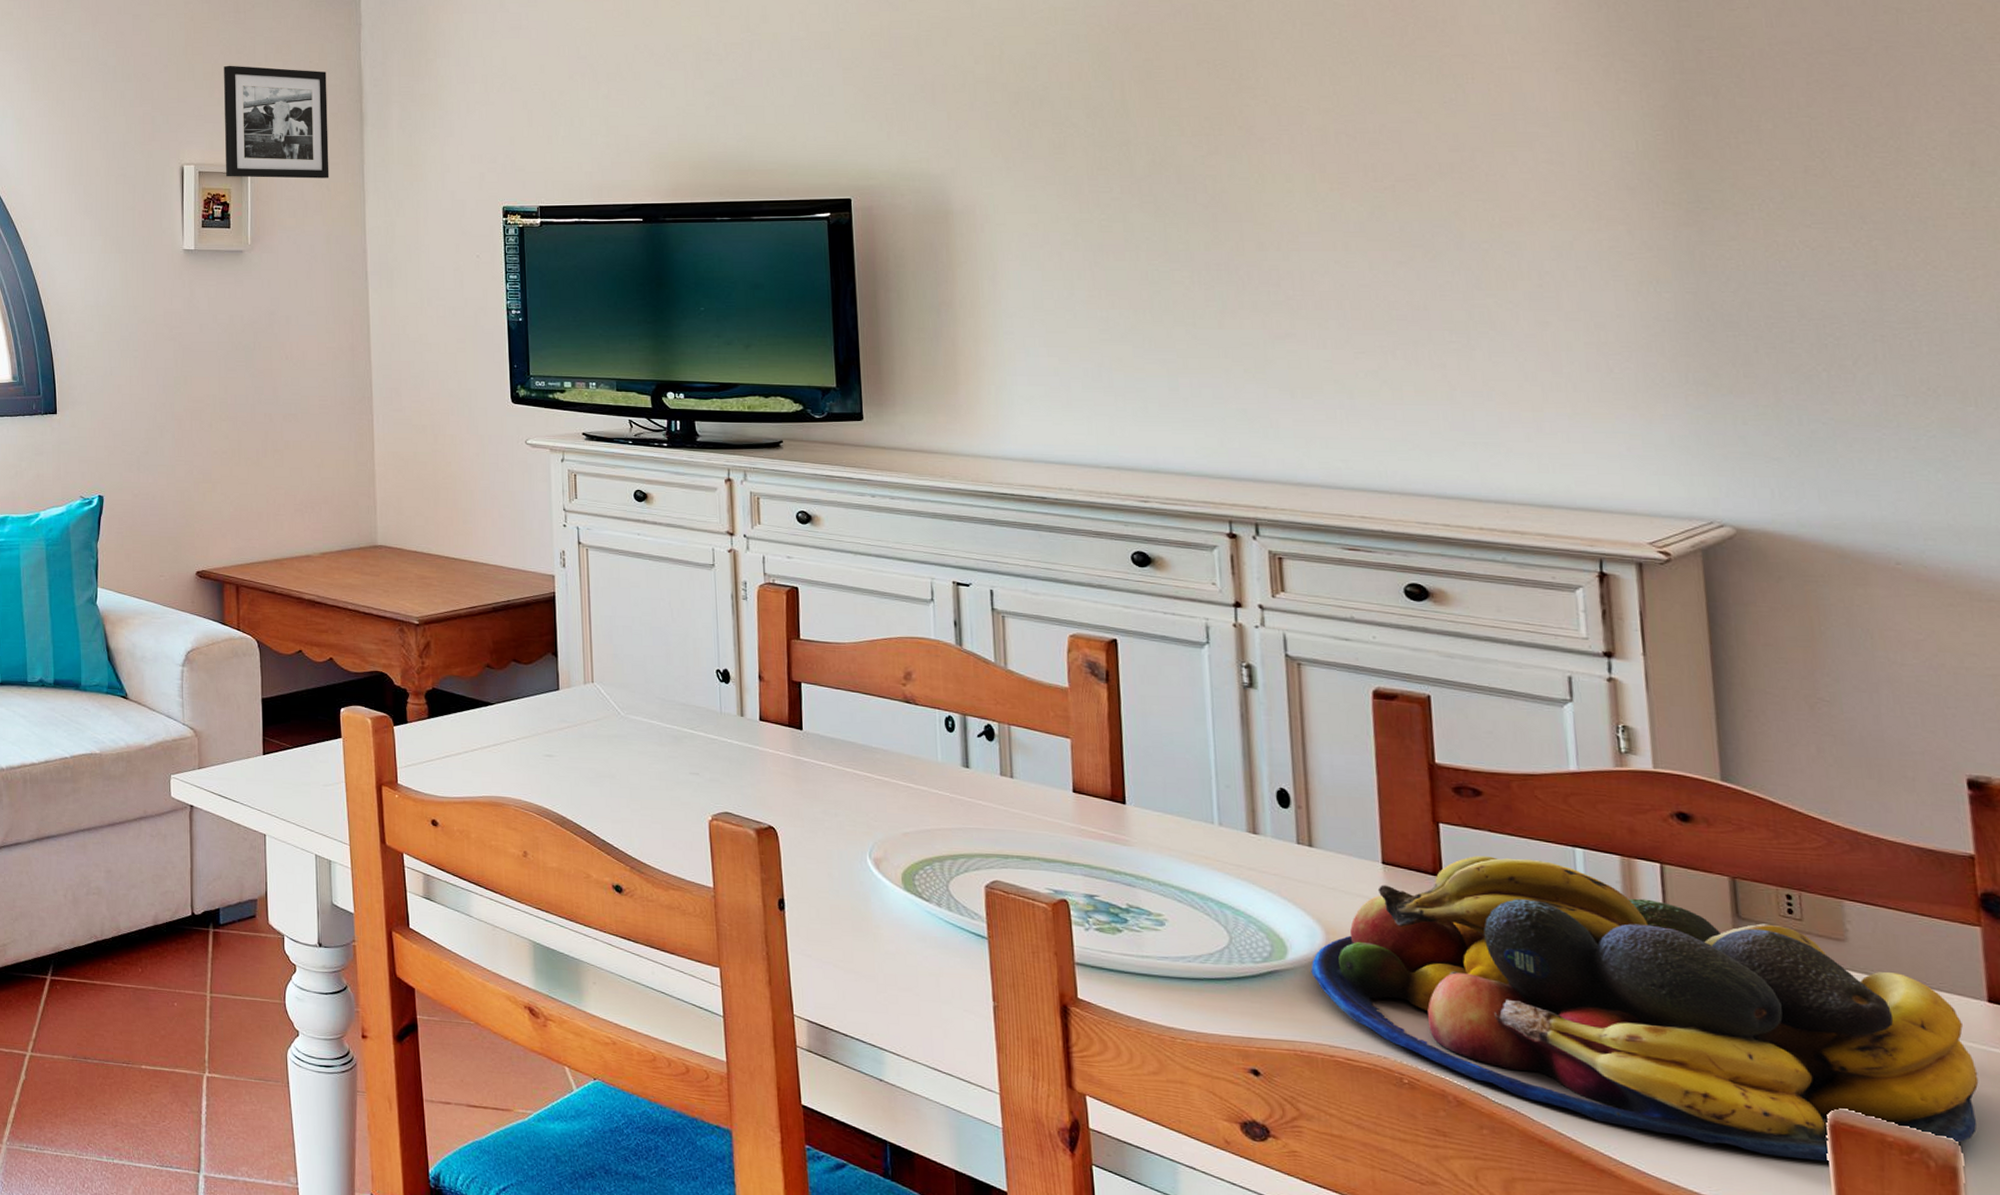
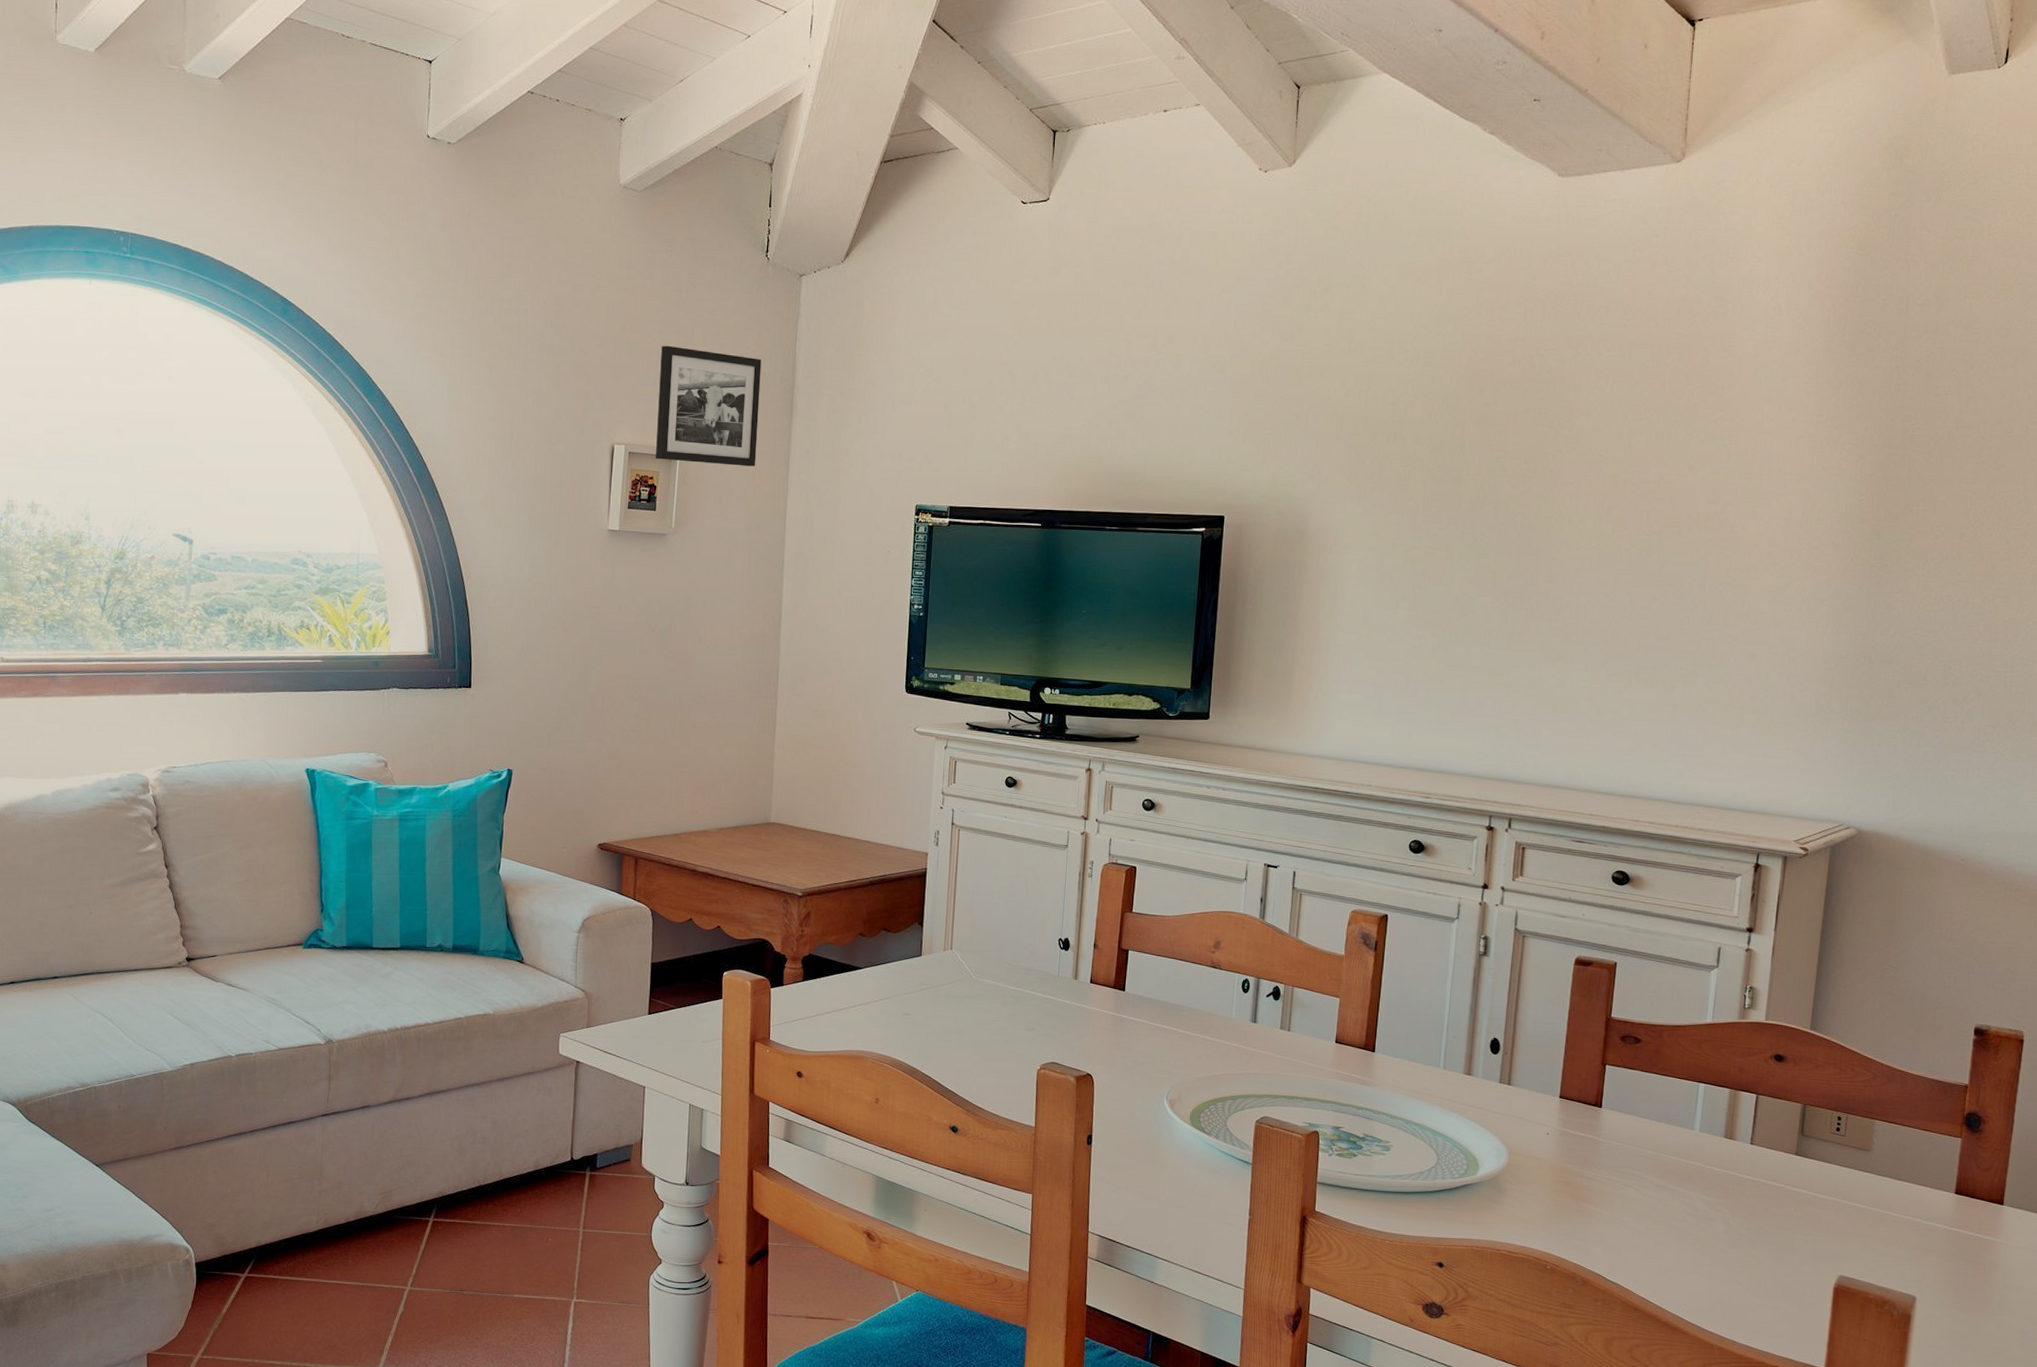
fruit bowl: present [1311,856,1979,1162] -> none [1493,1090,1938,1315]

